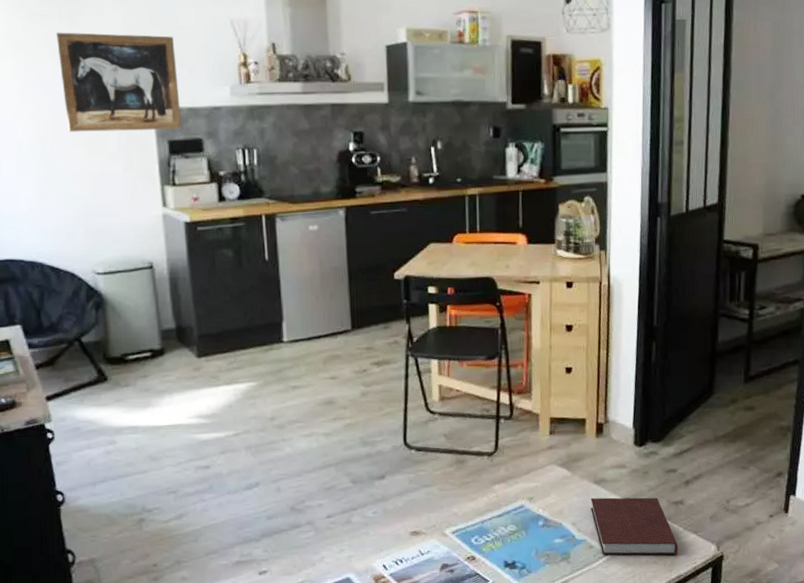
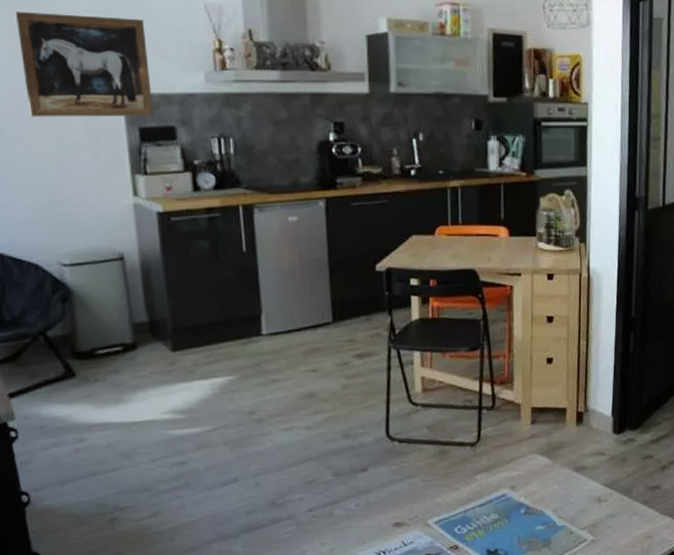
notebook: present [590,497,679,555] -> none [571,483,655,540]

